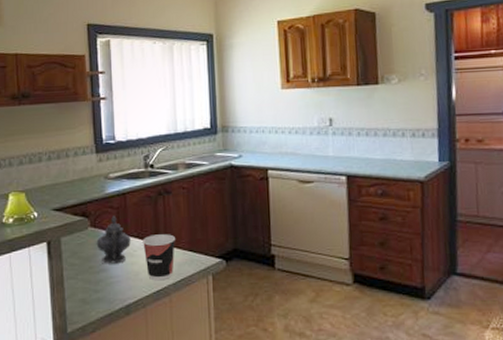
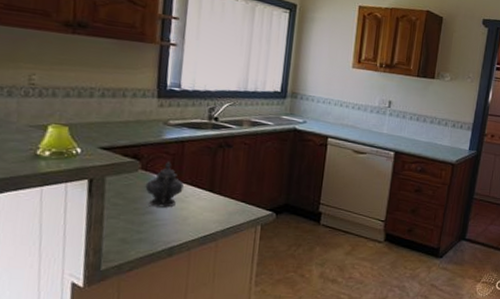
cup: present [143,234,176,281] -> none [195,183,231,227]

